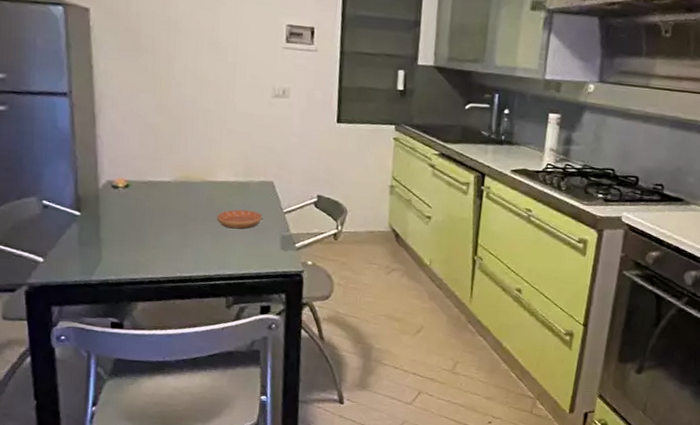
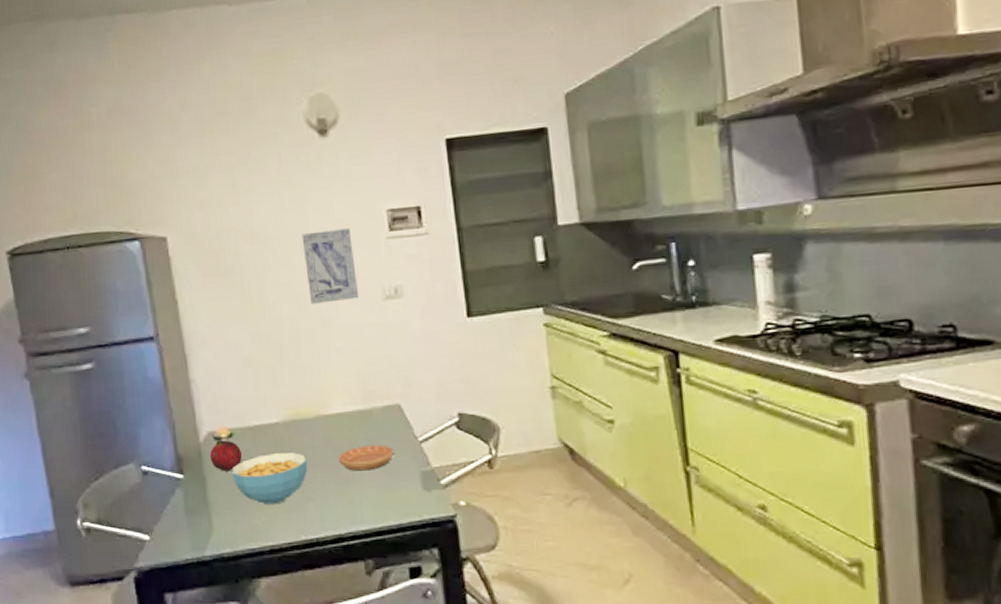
fruit: none [106,188,135,215] -> present [210,440,242,472]
cereal bowl: none [124,205,191,246] -> present [232,453,308,505]
wall art: none [211,30,254,93] -> present [301,228,360,304]

